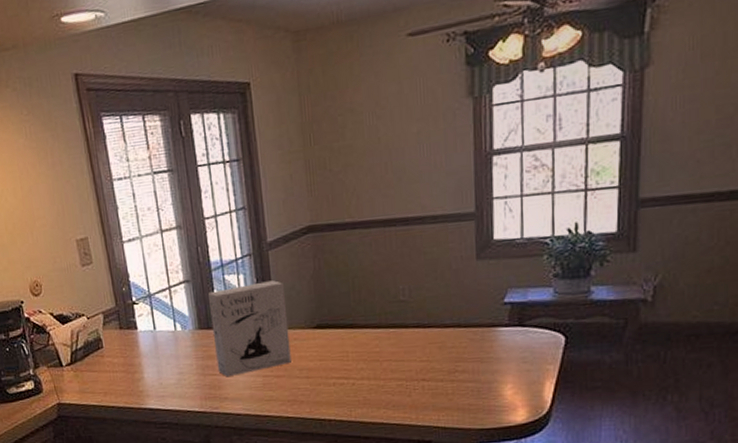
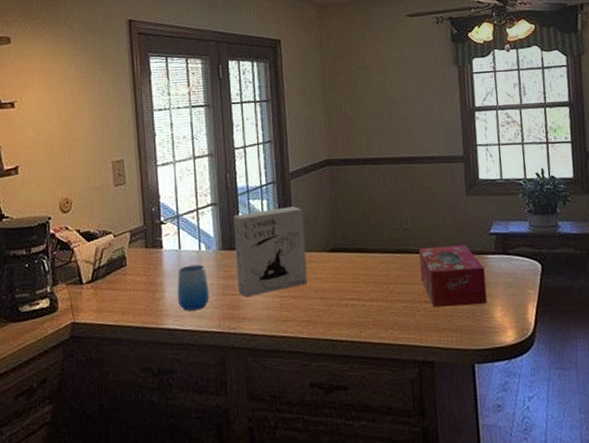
cup: none [155,345,190,392] -> present [177,264,210,311]
tissue box: none [416,316,496,386] -> present [418,245,487,308]

